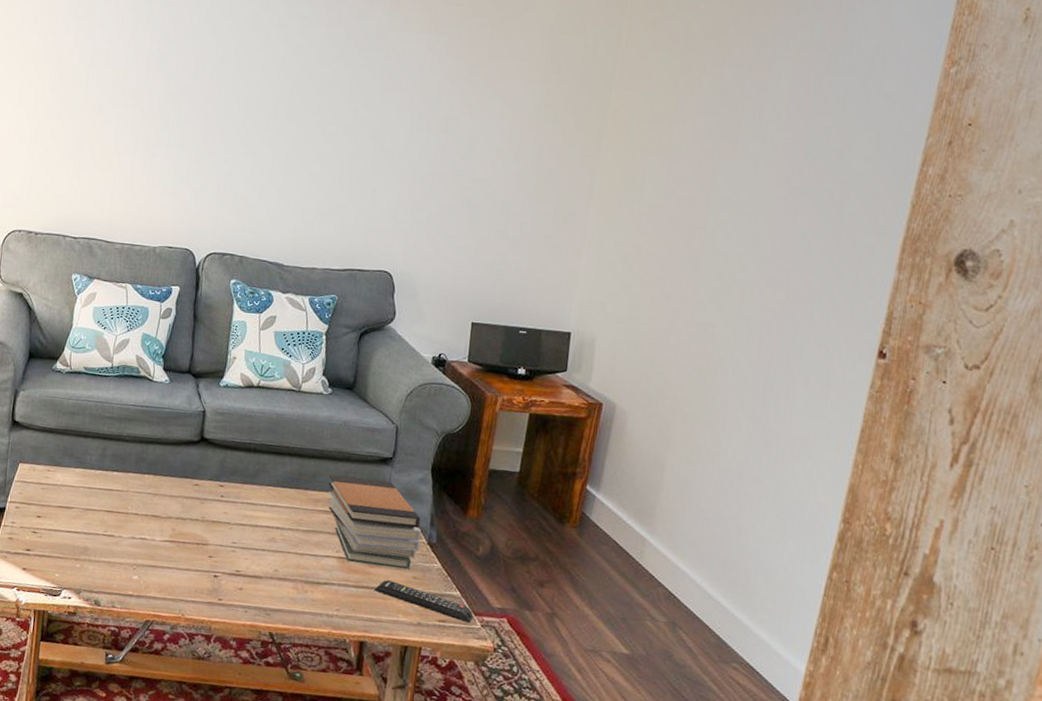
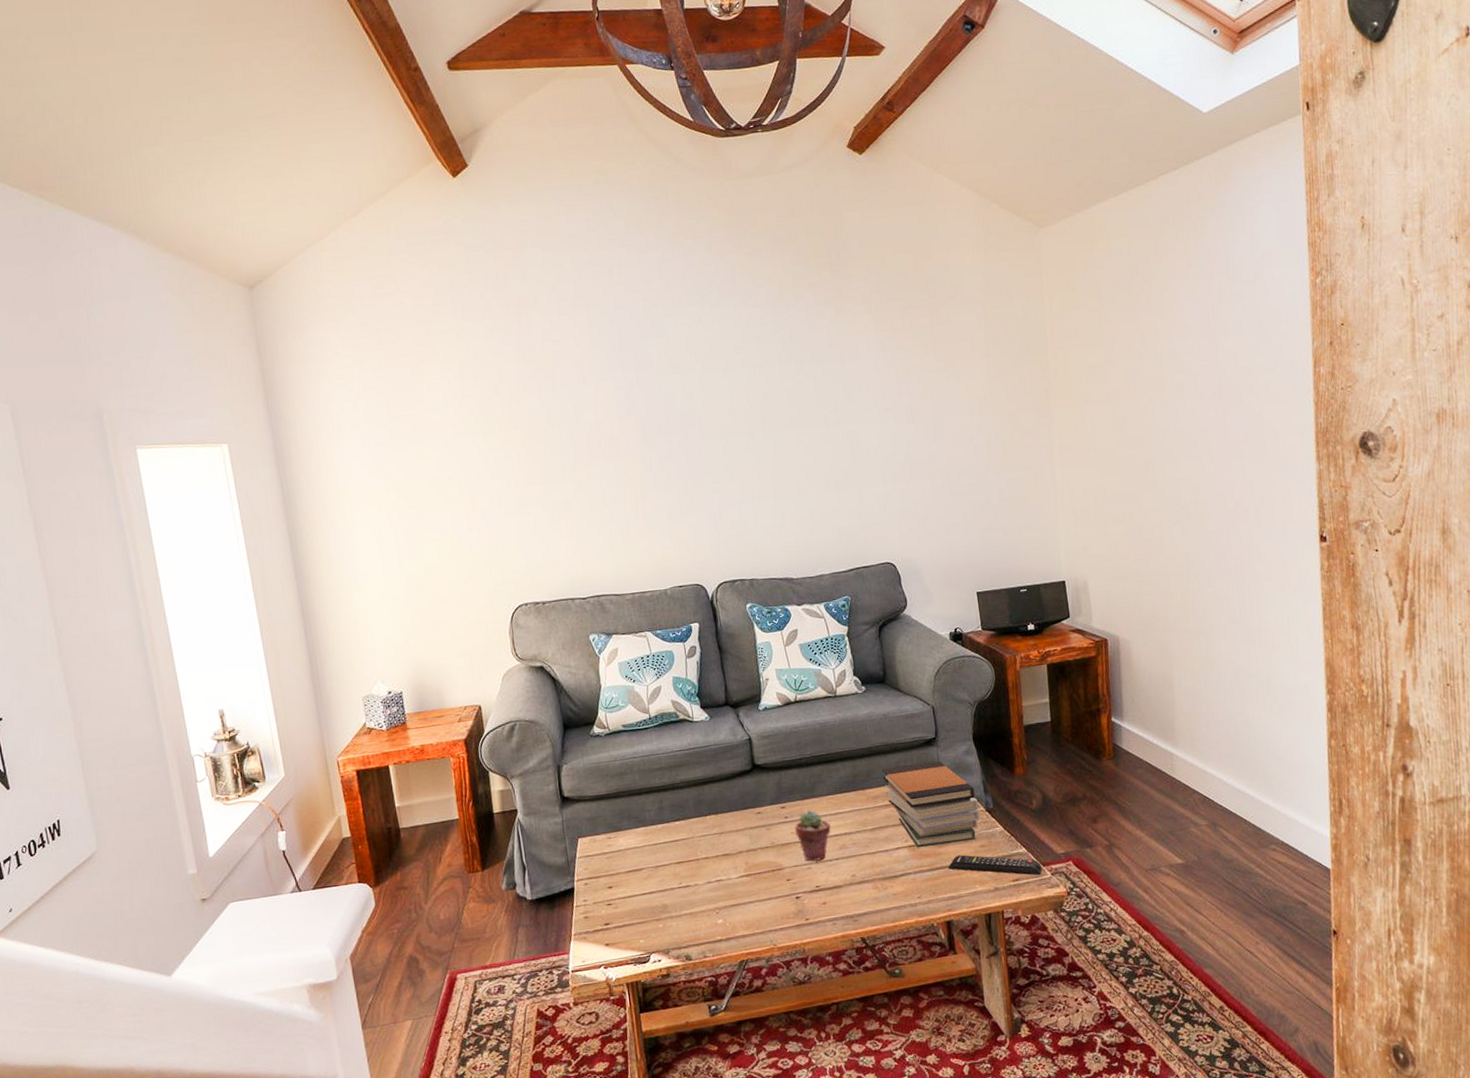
potted succulent: none [228,495,265,547] -> present [795,810,831,861]

